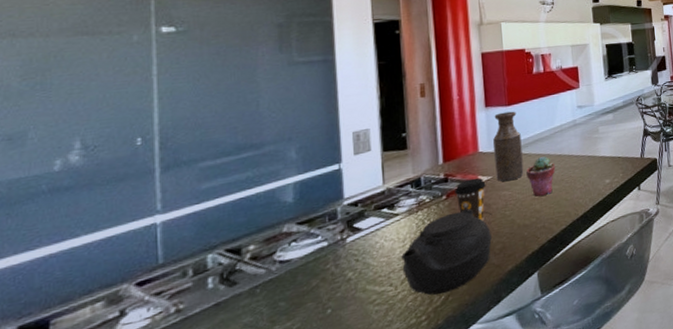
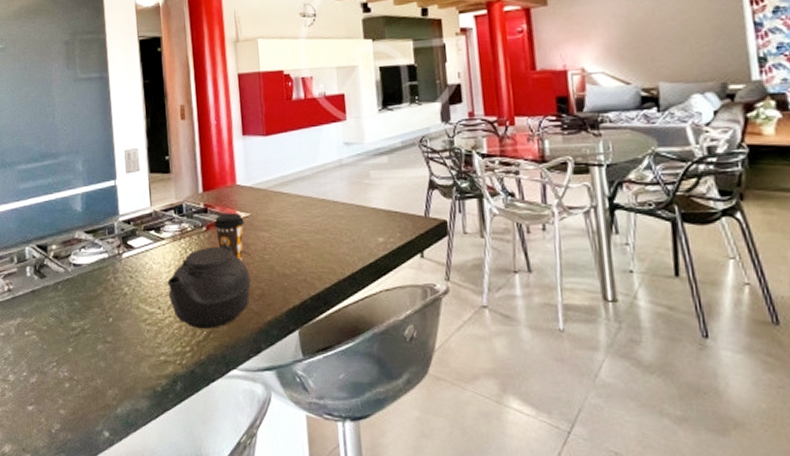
bottle: present [492,111,524,182] -> none [250,142,283,222]
potted succulent: present [526,156,556,197] -> none [286,198,319,245]

